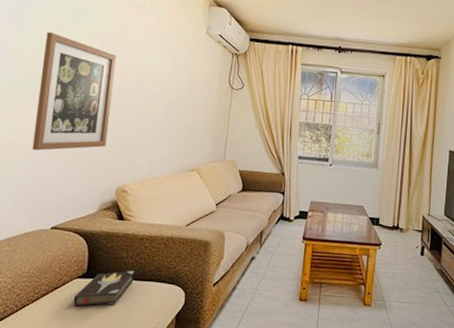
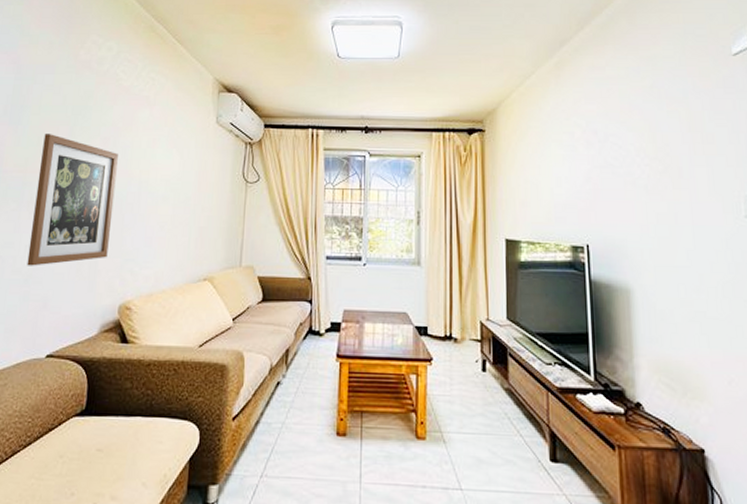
hardback book: present [73,270,135,307] -> none [70,404,141,452]

